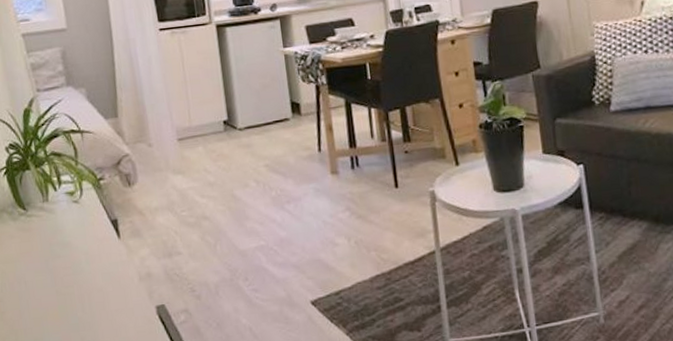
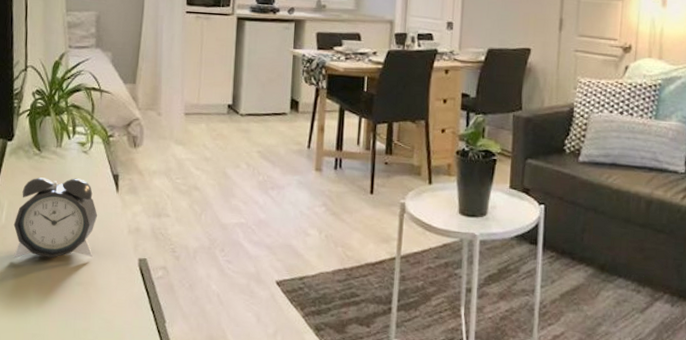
alarm clock: none [10,231,105,331] -> present [13,177,98,259]

